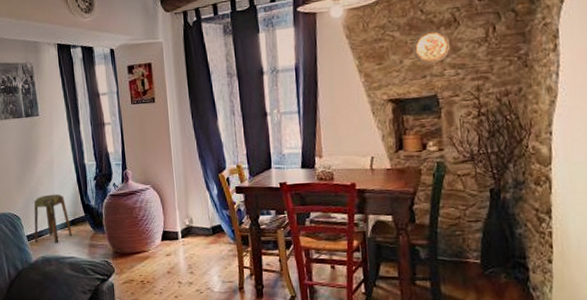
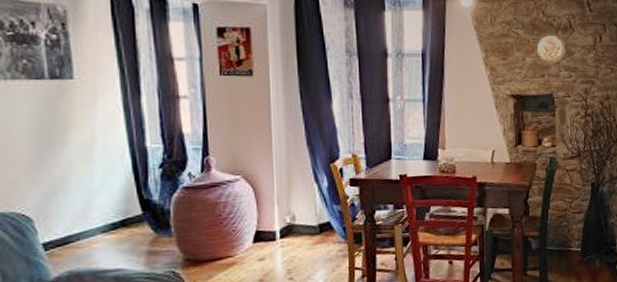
stool: present [34,194,73,243] -> none [56,185,122,253]

